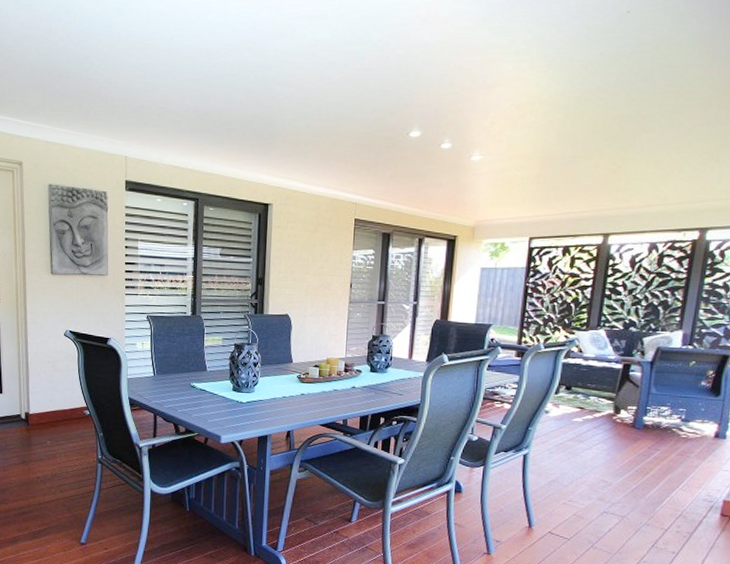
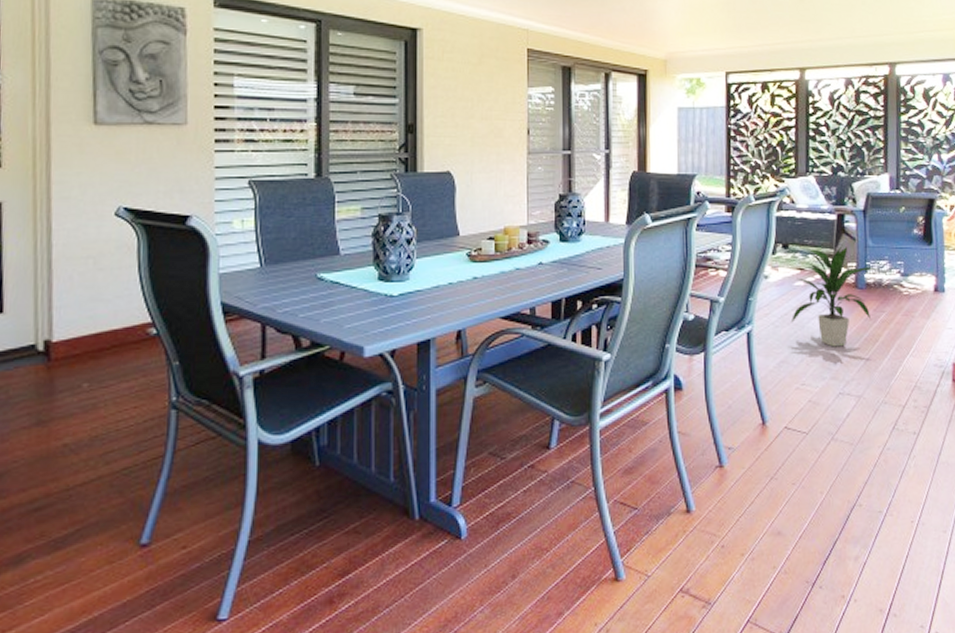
indoor plant: none [565,390,660,475] -> present [790,244,880,347]

